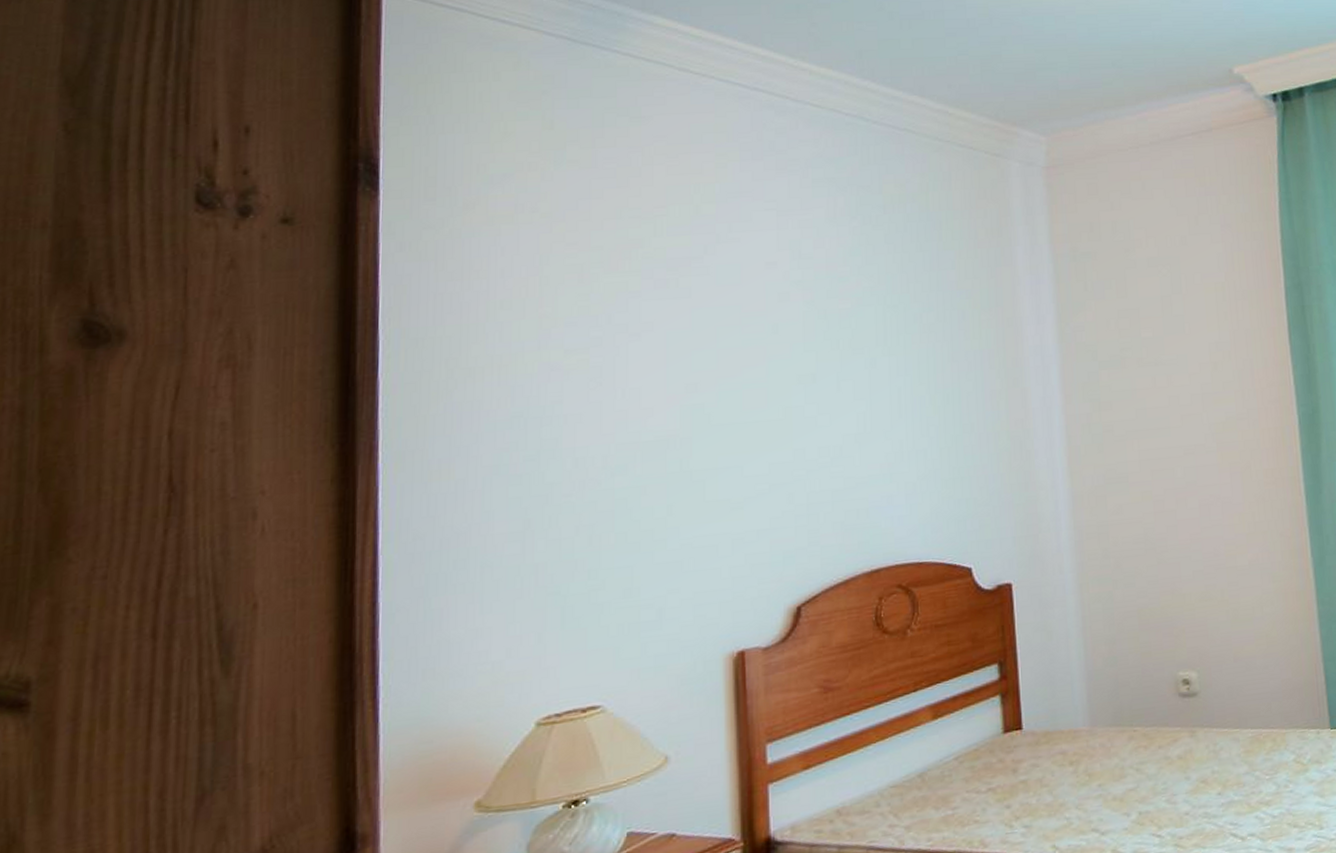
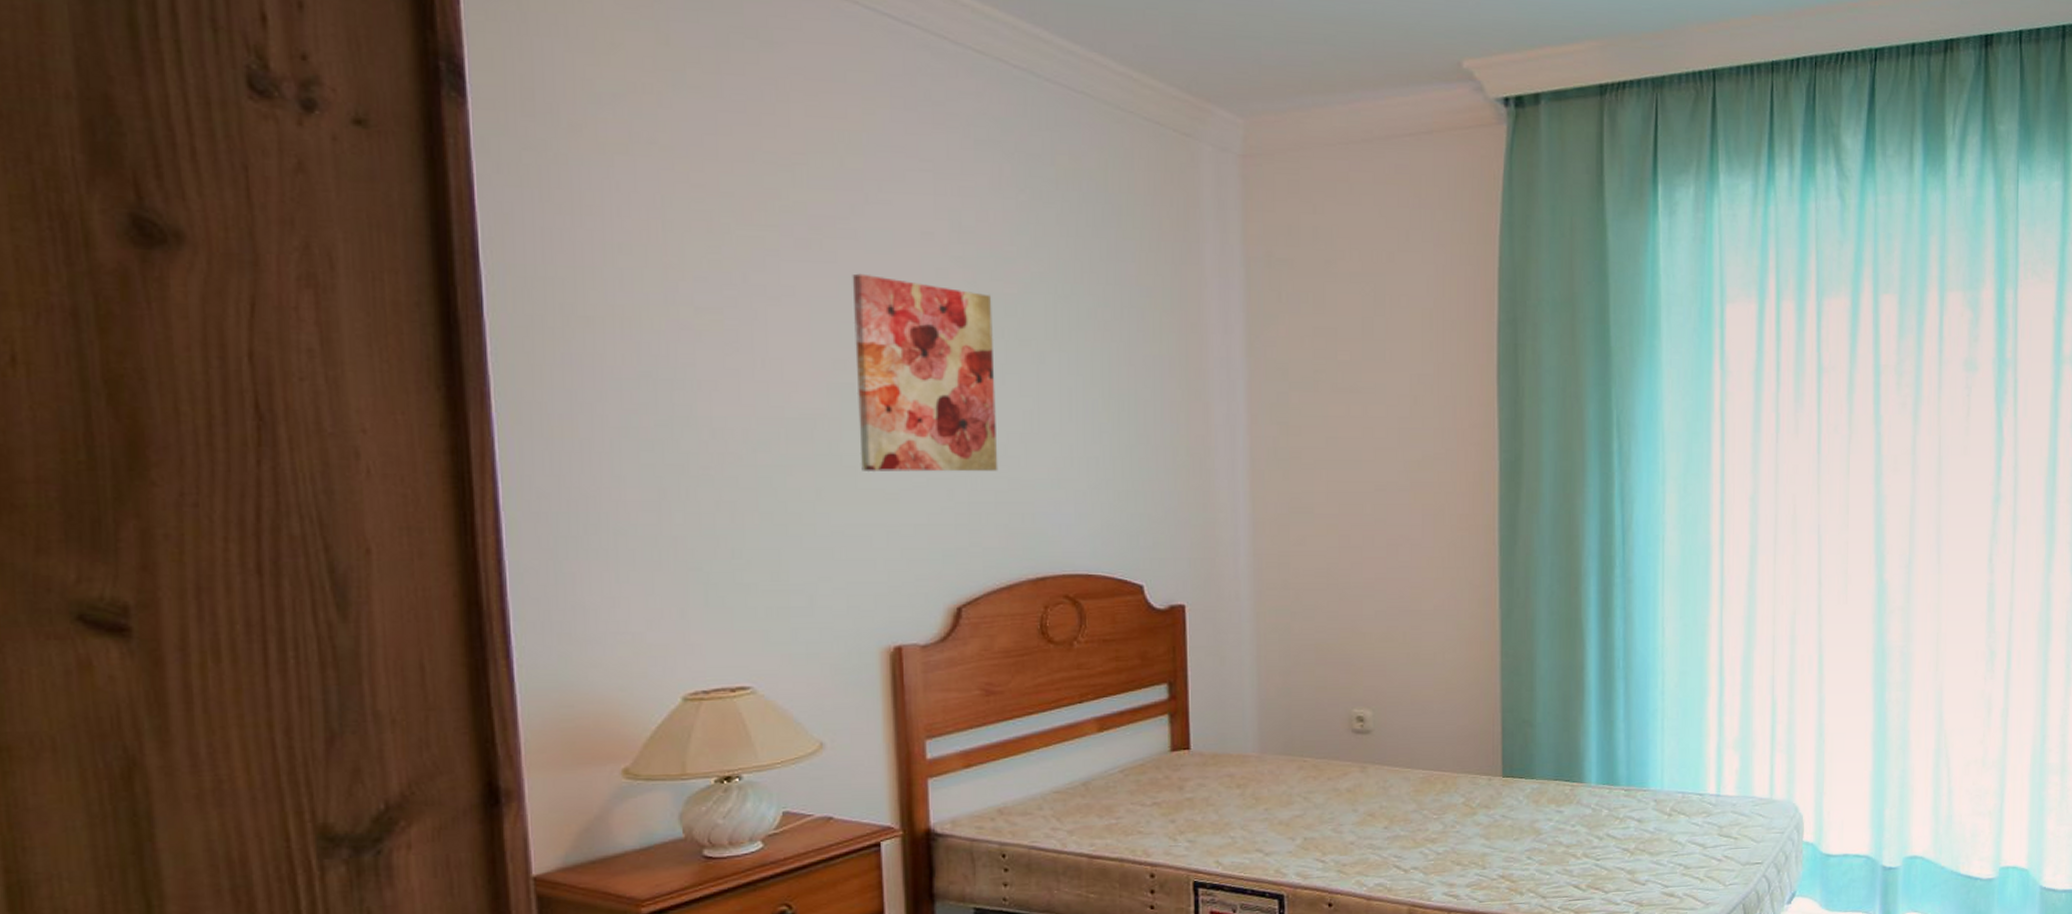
wall art: none [704,304,835,485] -> present [852,273,998,473]

